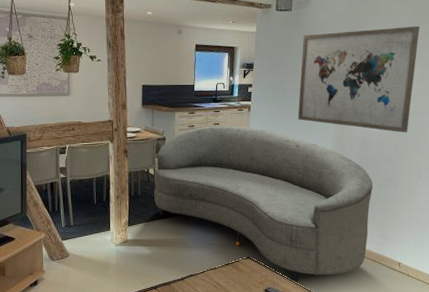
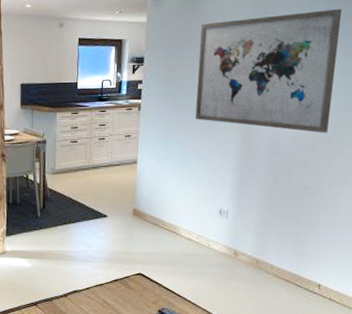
sofa: present [154,125,373,285] -> none [34,126,286,306]

